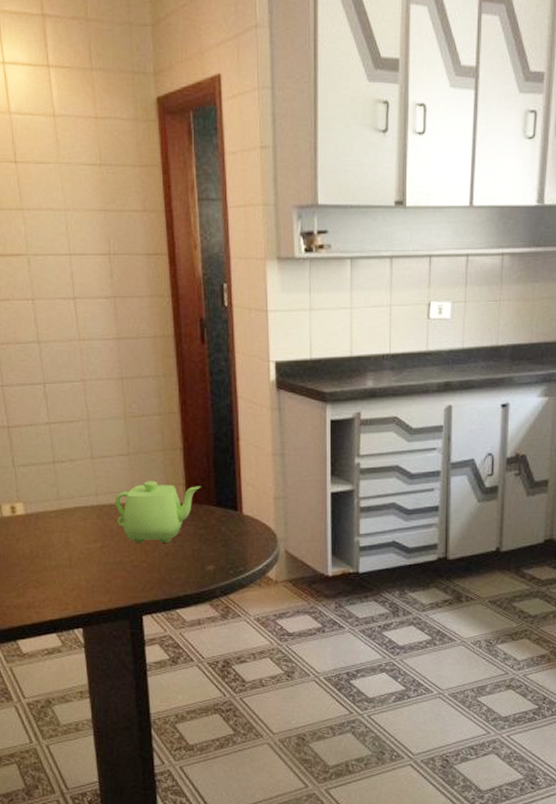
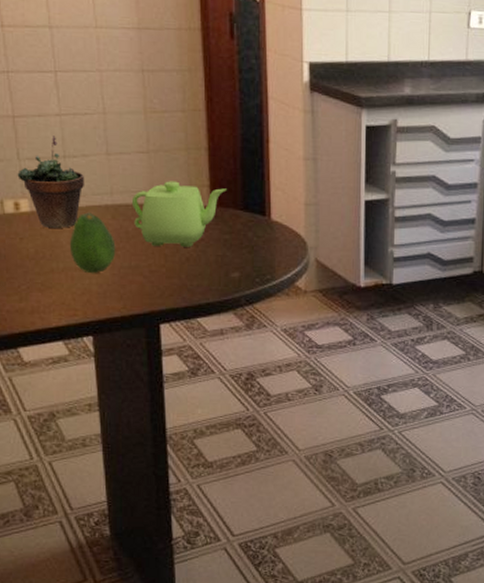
succulent plant: none [13,443,72,530] -> present [17,136,84,229]
fruit: none [60,513,102,571] -> present [69,212,116,274]

